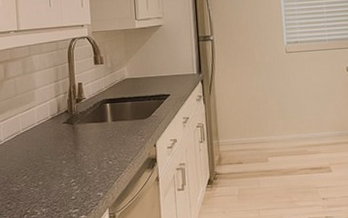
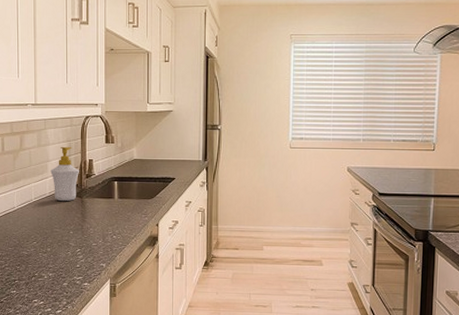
soap bottle: none [38,71,69,130] -> present [50,146,80,202]

